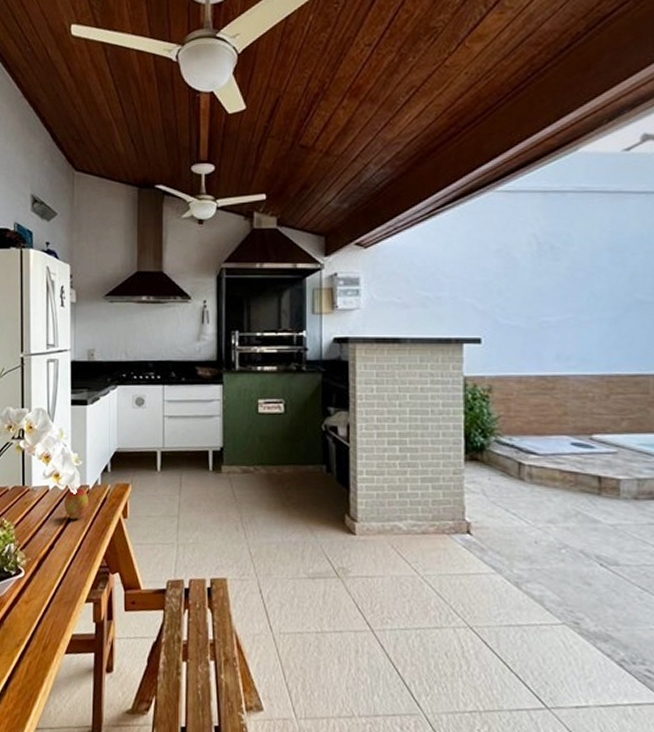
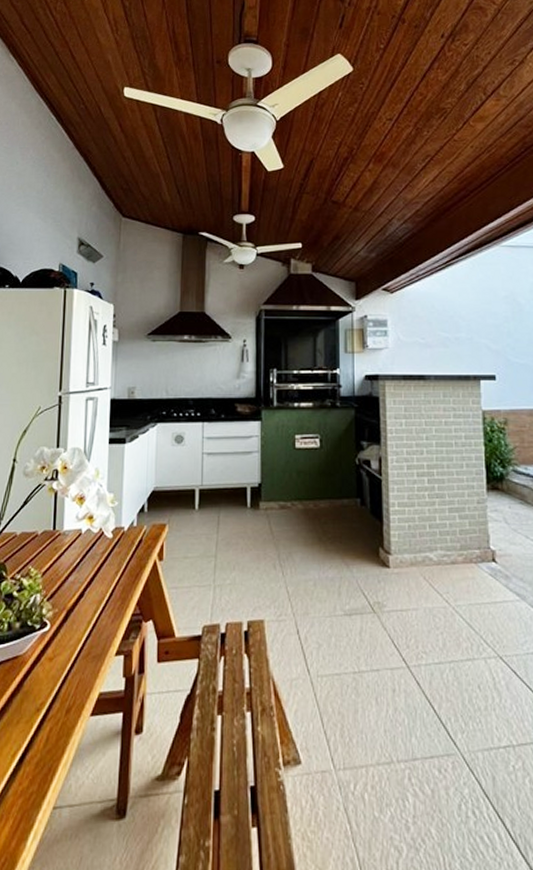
apple: present [63,486,88,520] -> none [96,529,123,565]

